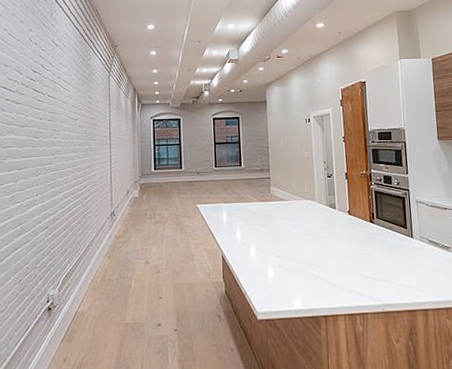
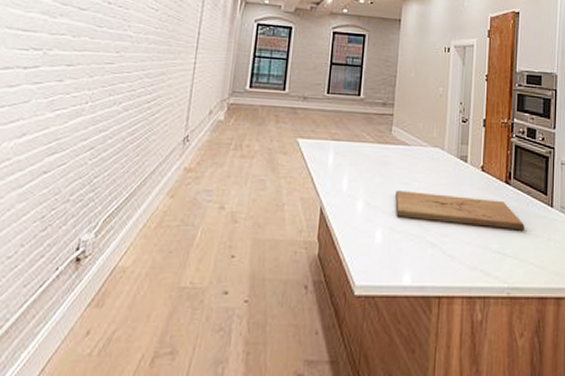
cutting board: none [280,236,391,259] -> present [395,189,525,231]

